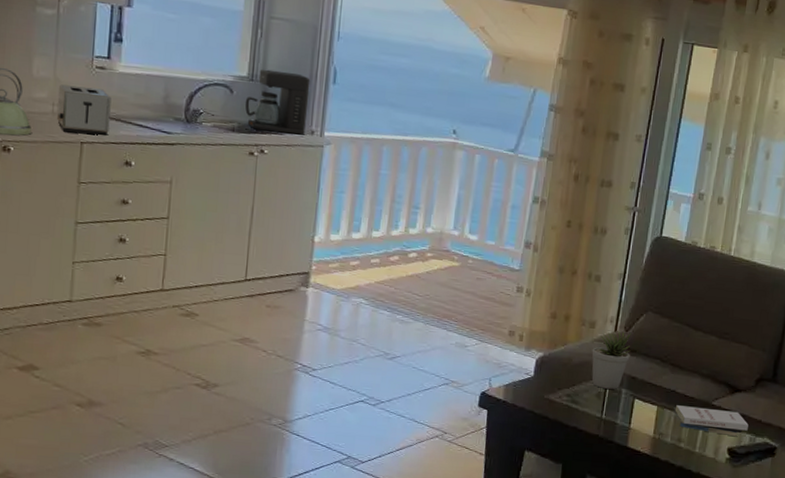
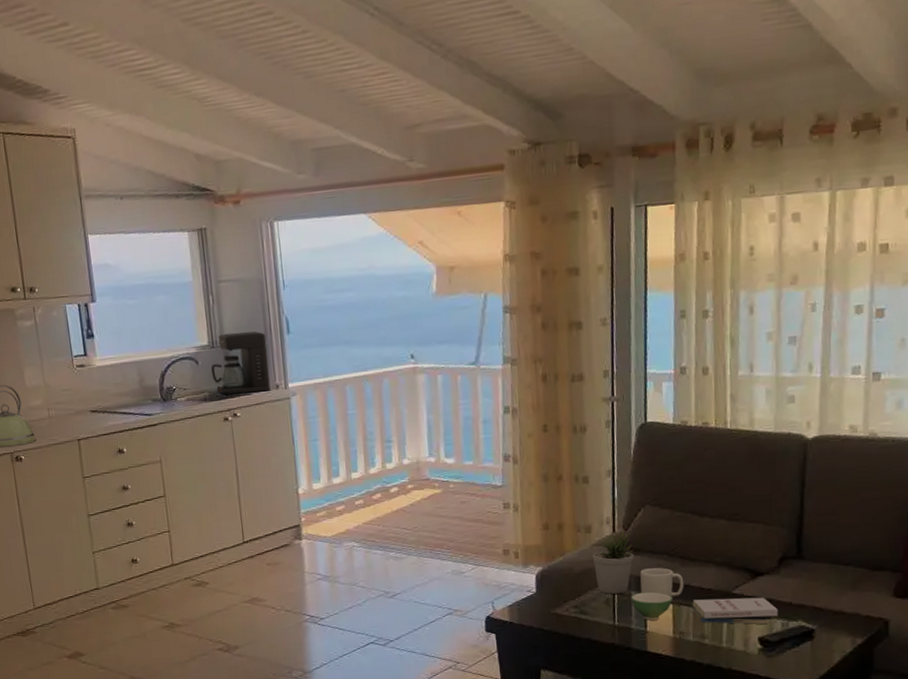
toaster: present [57,84,112,137] -> none [50,386,99,433]
bowl: none [621,390,659,419] -> present [631,591,673,621]
mug: none [630,370,671,400] -> present [639,568,685,598]

